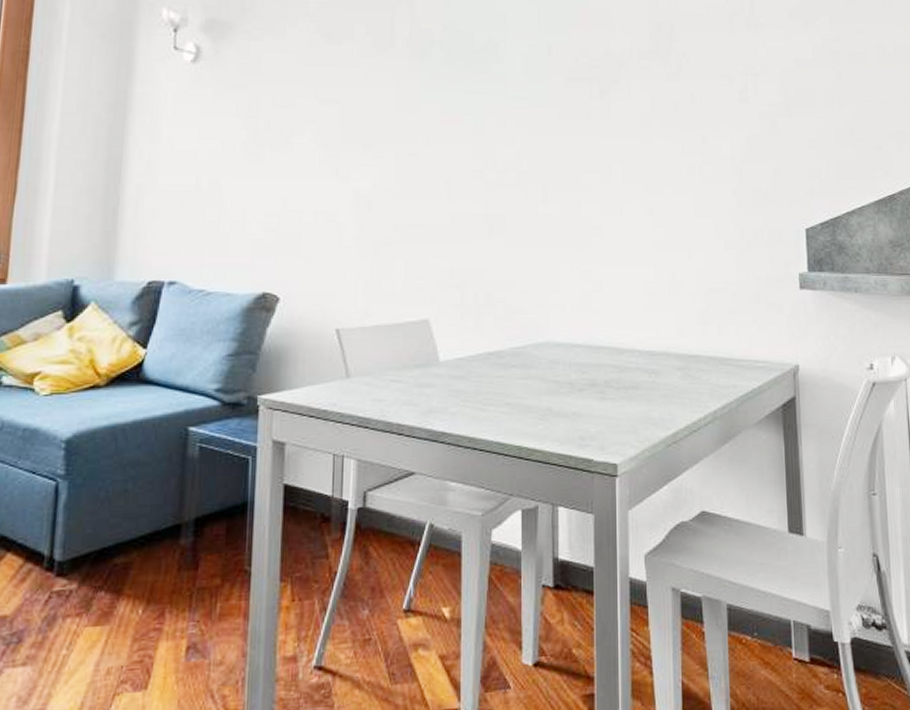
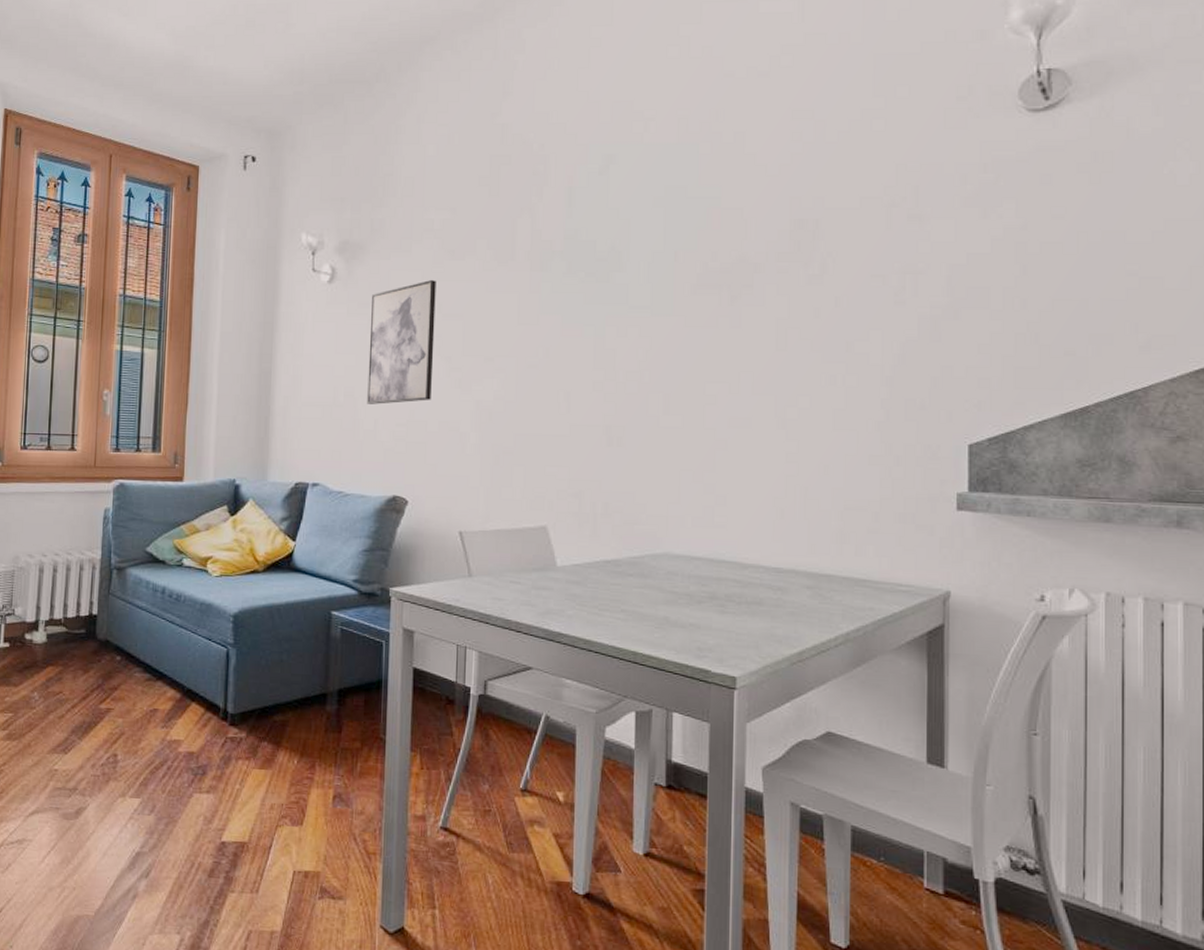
wall art: none [234,63,312,193] -> present [367,279,436,404]

